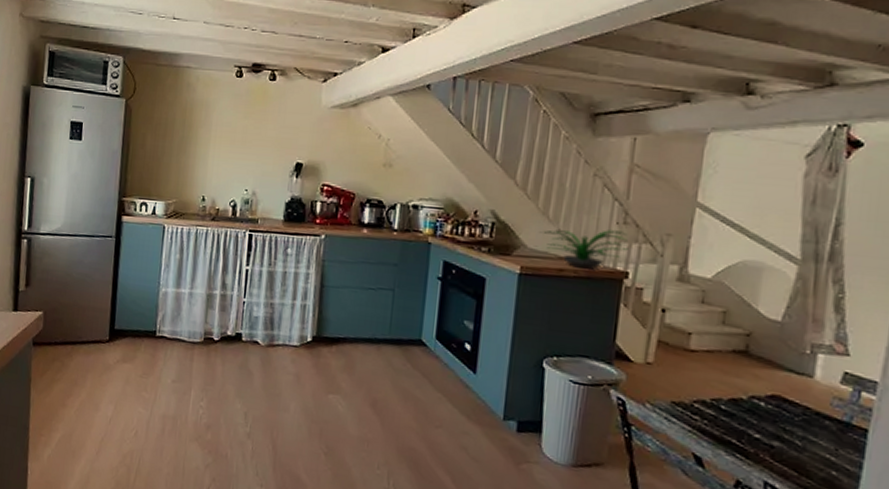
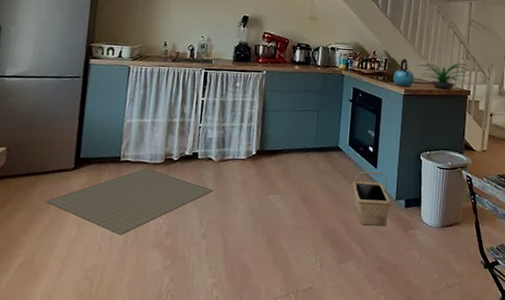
doormat: none [81,347,260,422] -> present [45,169,213,235]
basket: none [440,375,496,454] -> present [353,171,391,226]
kettle: none [503,221,538,263] -> present [393,58,415,87]

